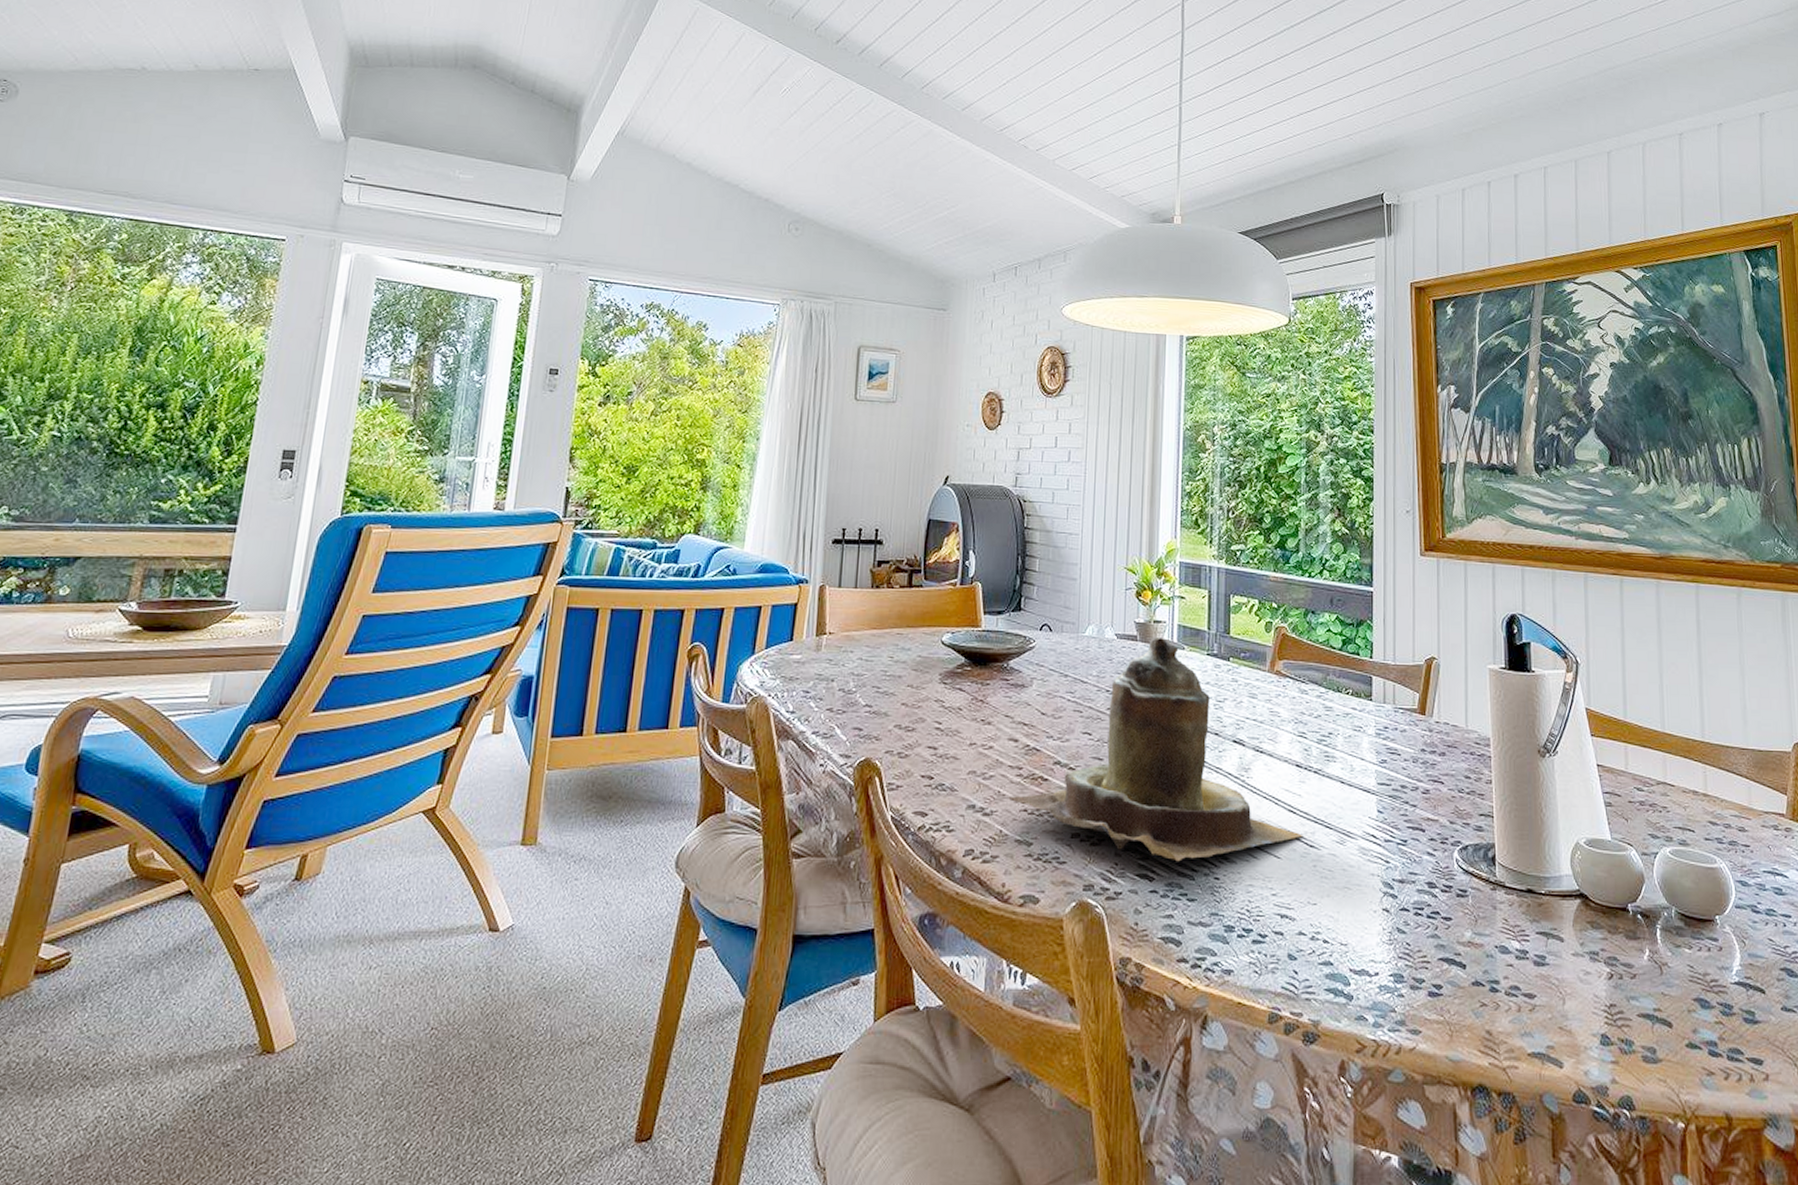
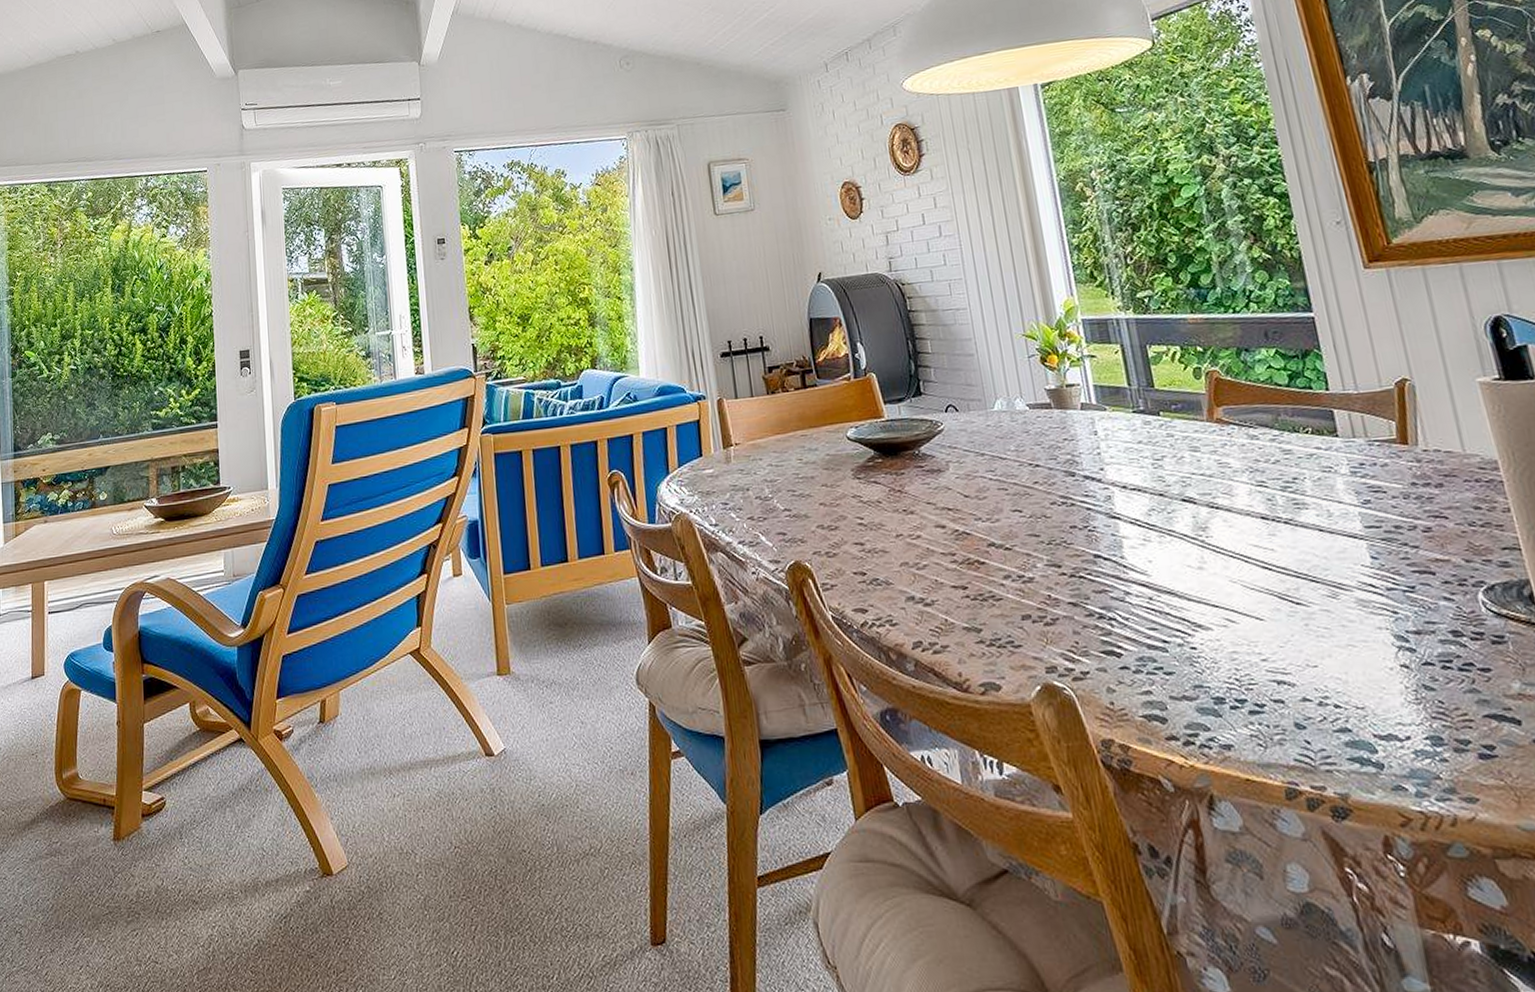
teapot: present [1008,636,1304,862] -> none [947,400,1286,634]

